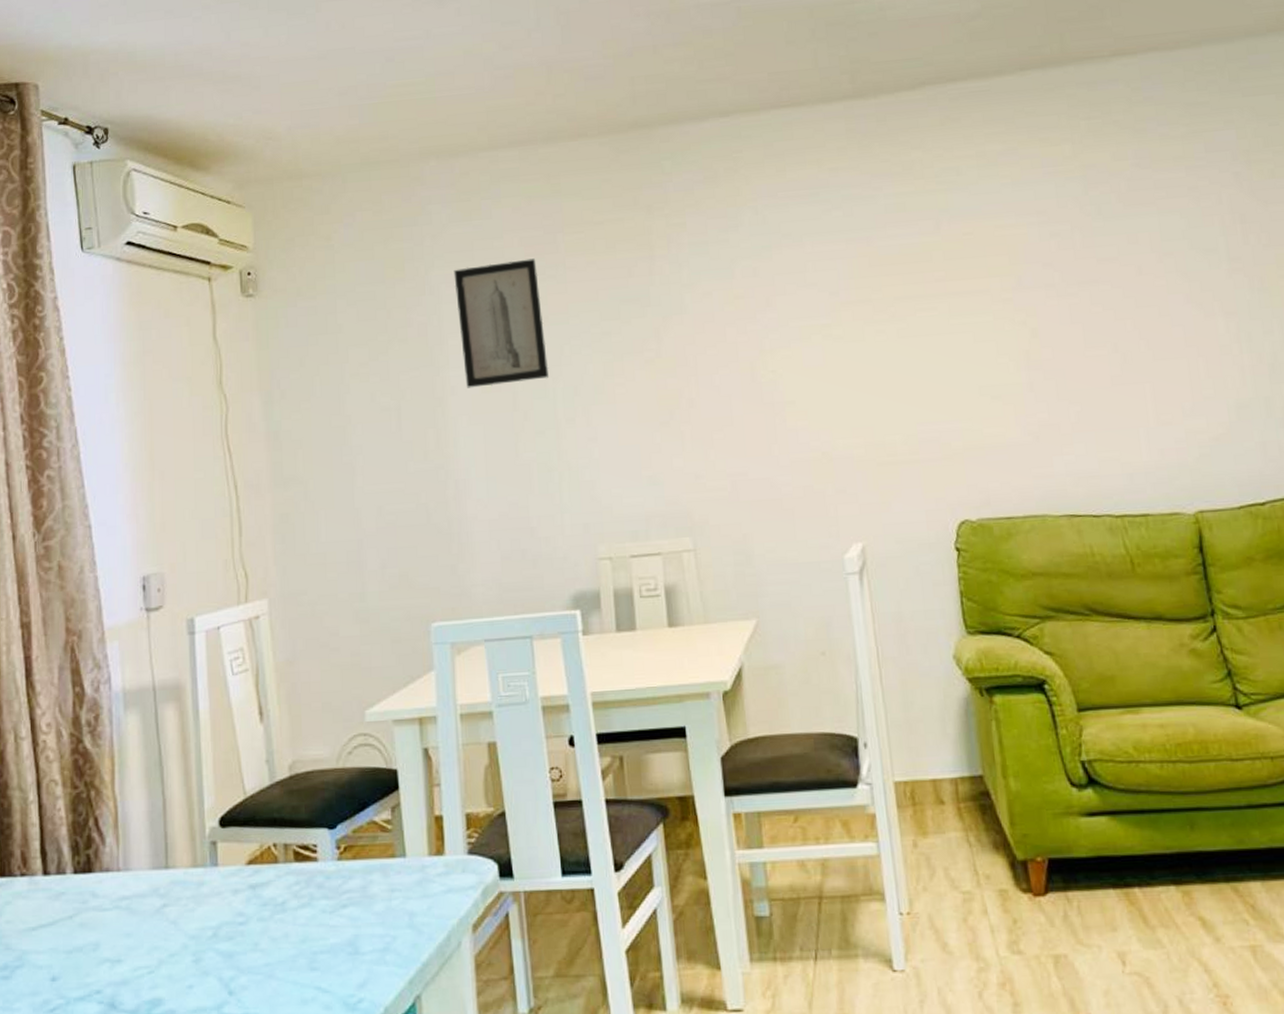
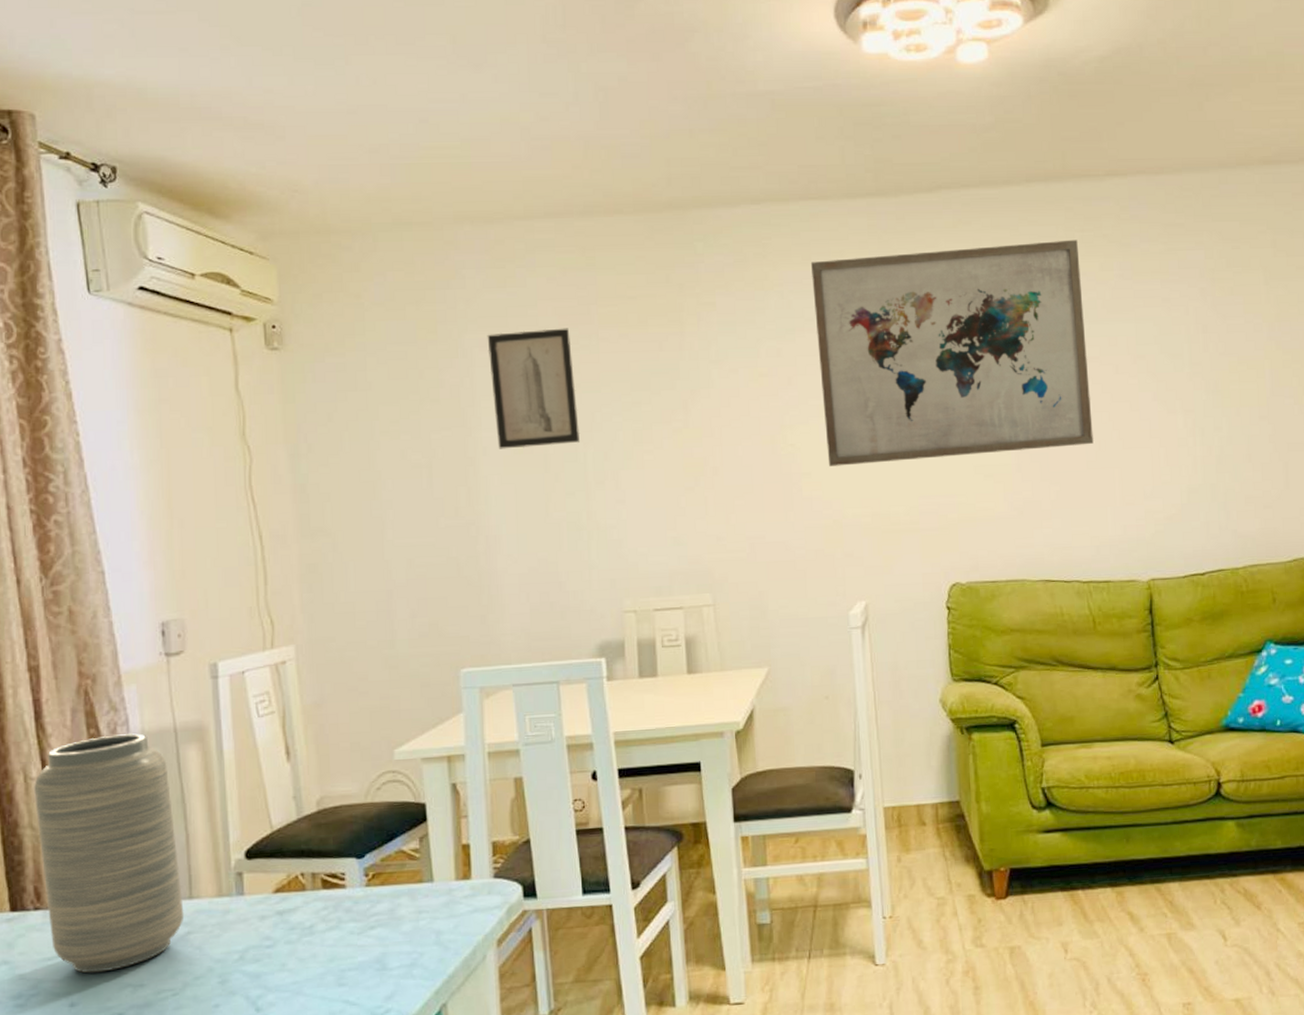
vase: none [23,692,161,946] -> present [34,733,184,973]
wall art: none [785,128,1118,393] -> present [810,239,1094,466]

